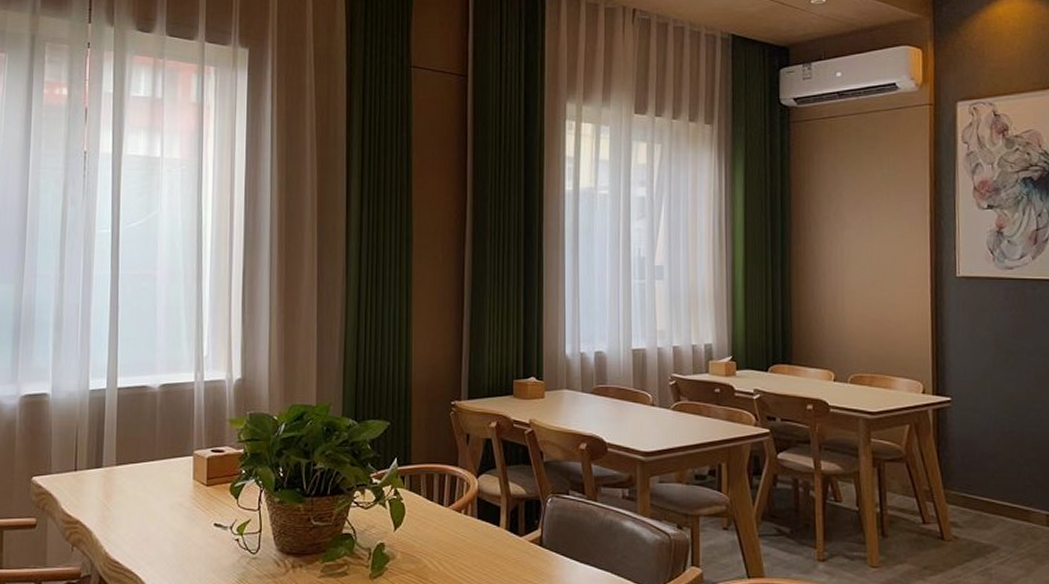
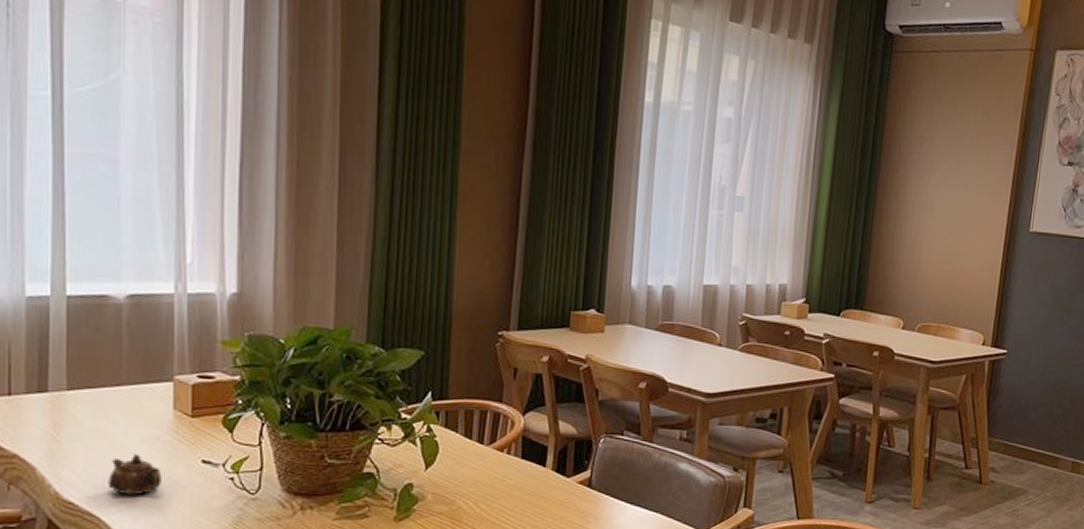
teapot: none [144,518,184,556] -> present [108,453,162,496]

